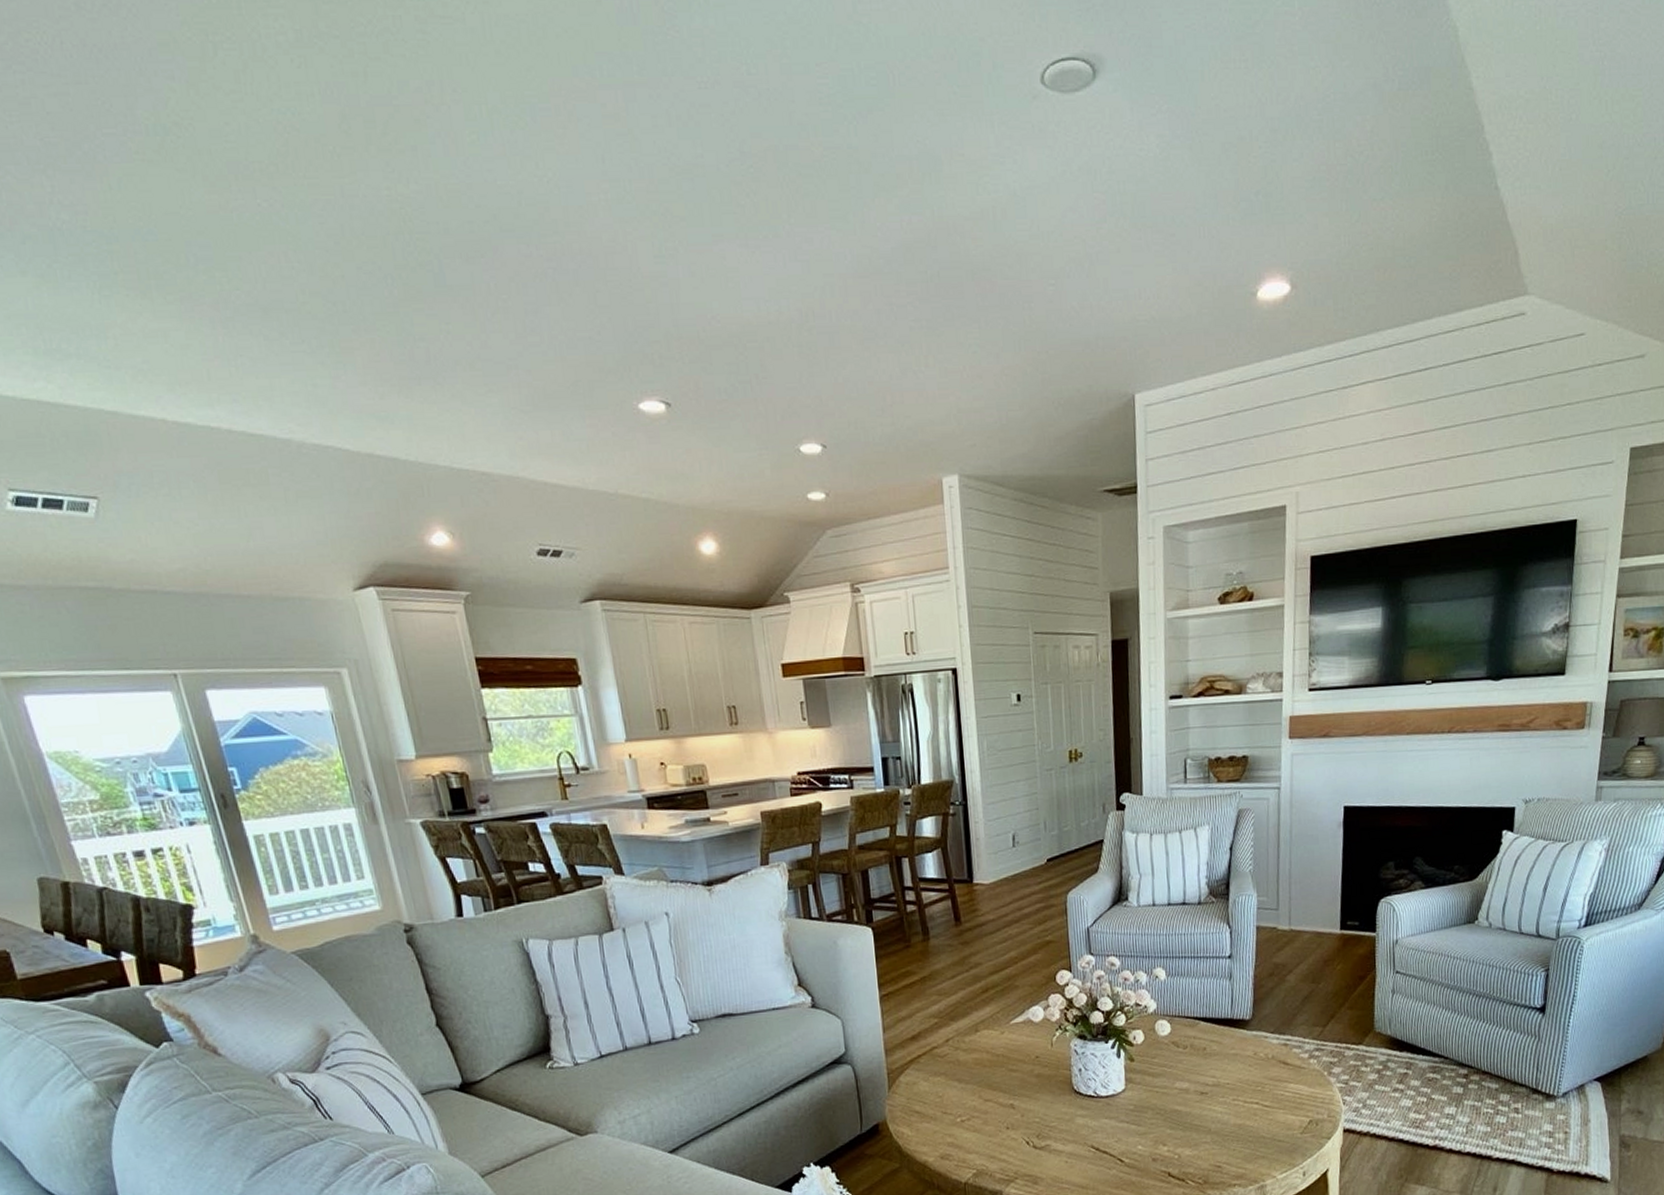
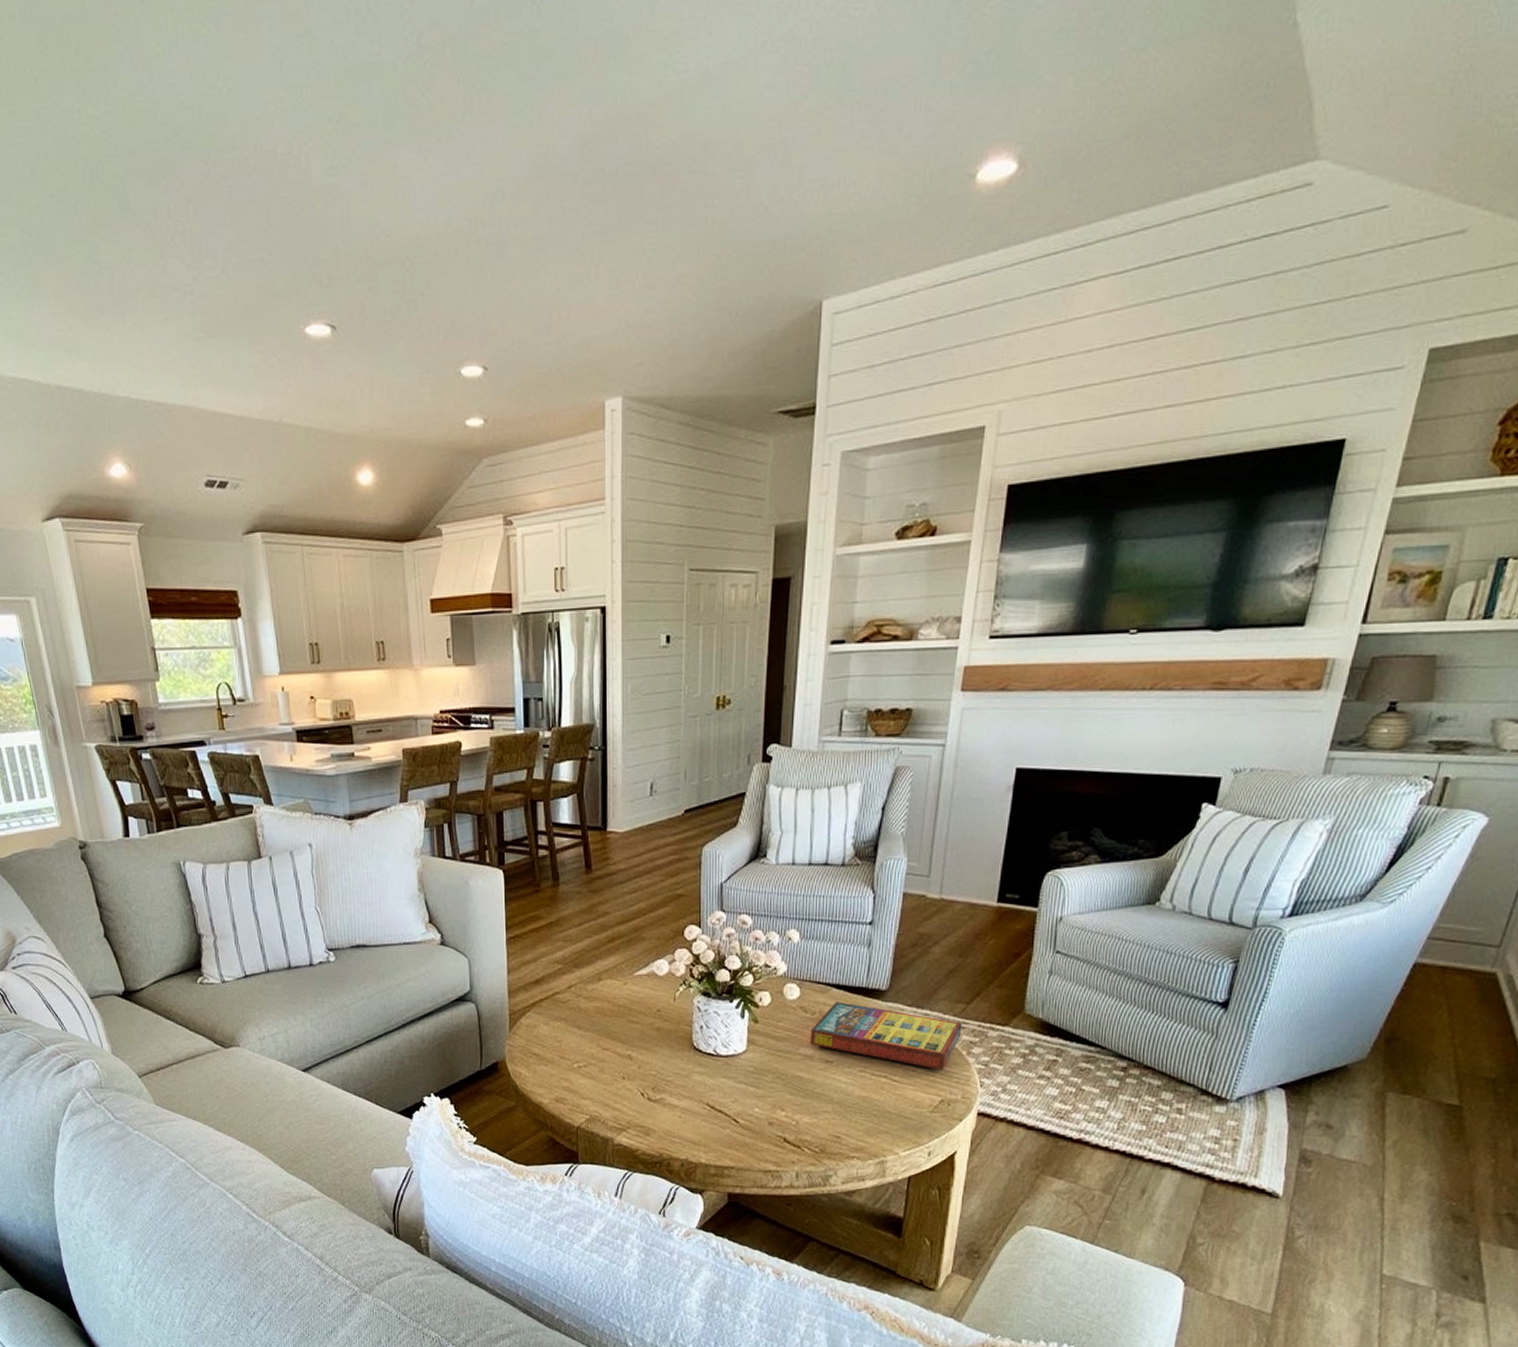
game compilation box: none [1183,1034,1322,1092] -> present [810,1002,962,1070]

